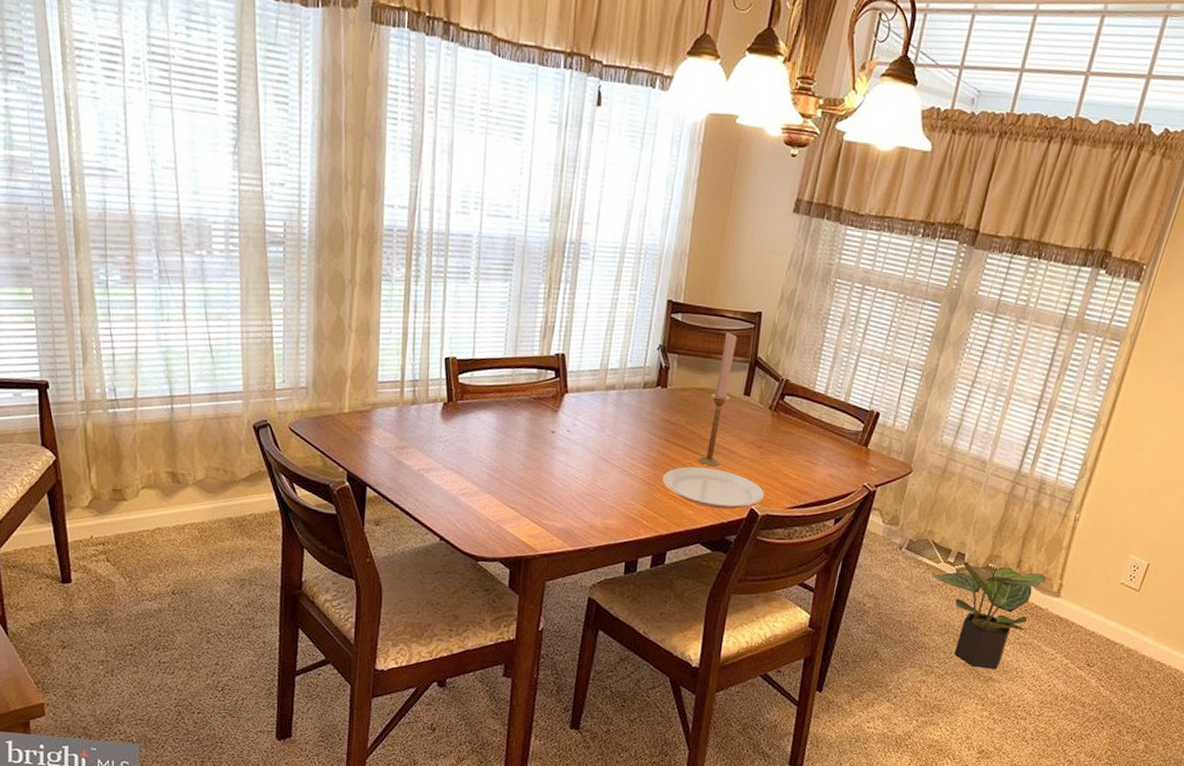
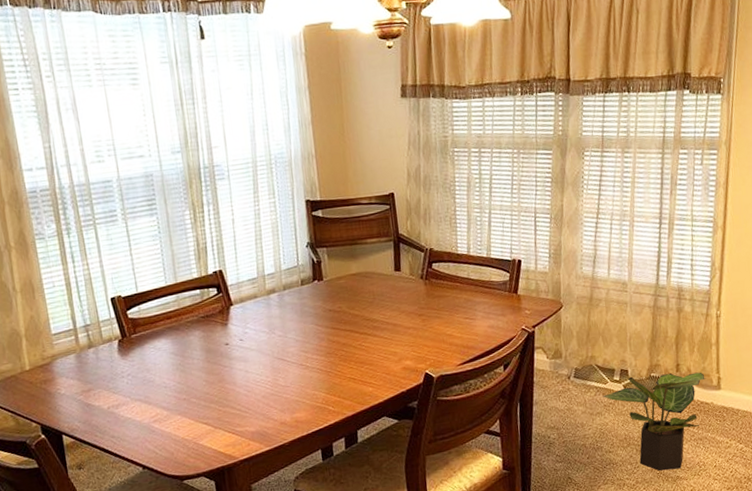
plate: present [662,467,765,509] -> none [337,344,435,381]
candlestick: present [697,331,738,466] -> none [364,216,388,343]

